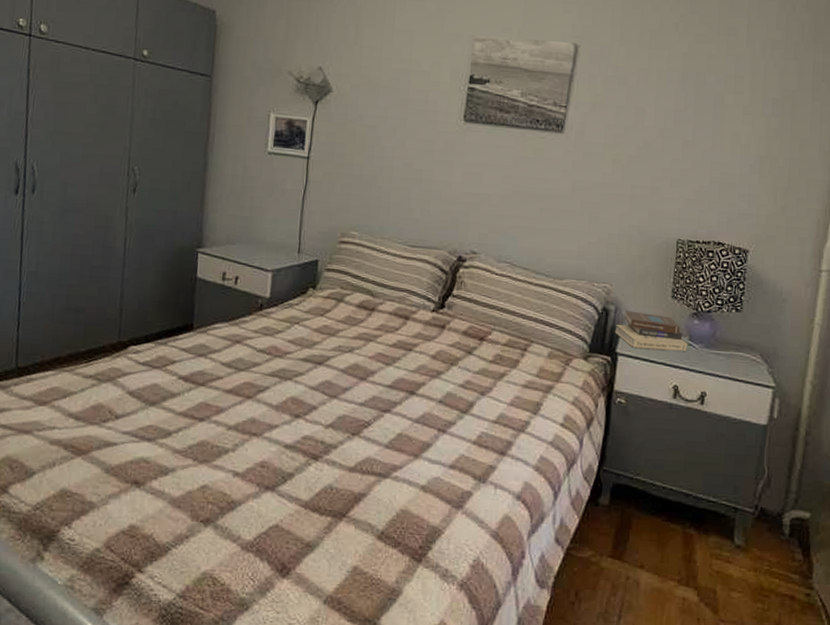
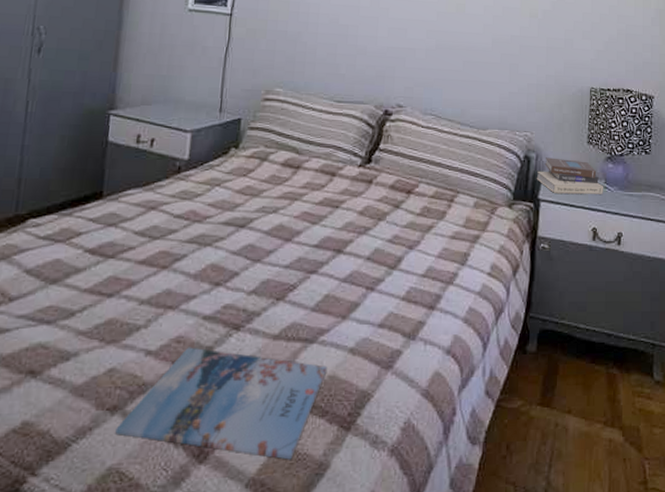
magazine: none [208,472,400,583] -> present [115,347,328,460]

